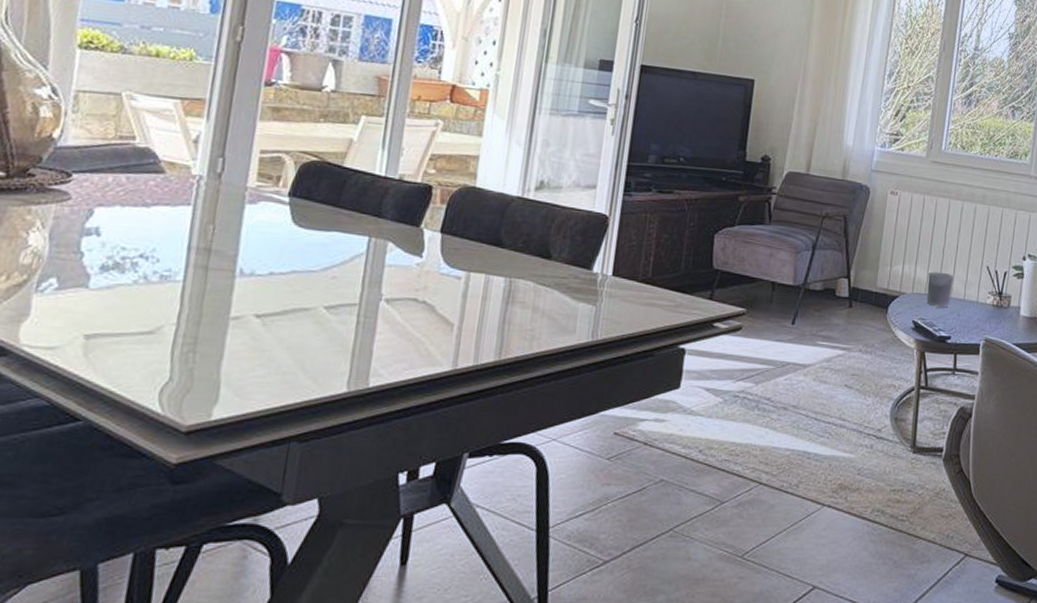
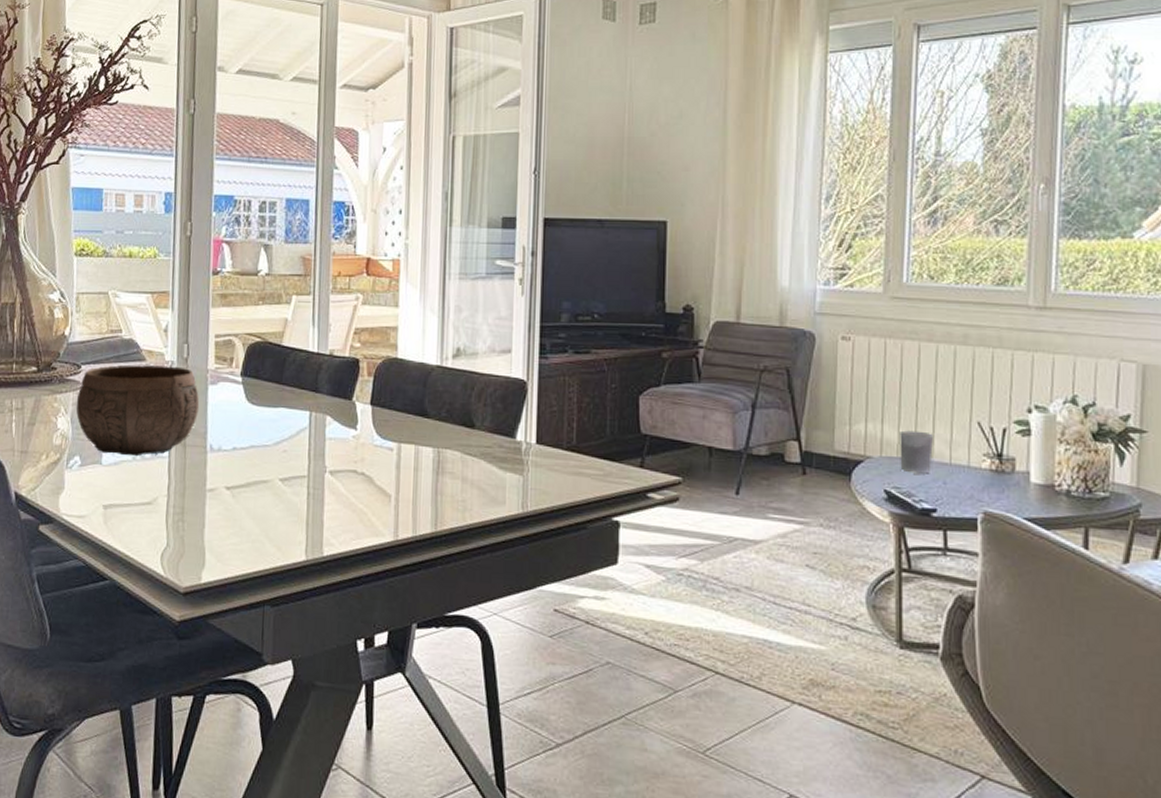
bowl: none [57,176,232,280] -> present [75,364,200,457]

